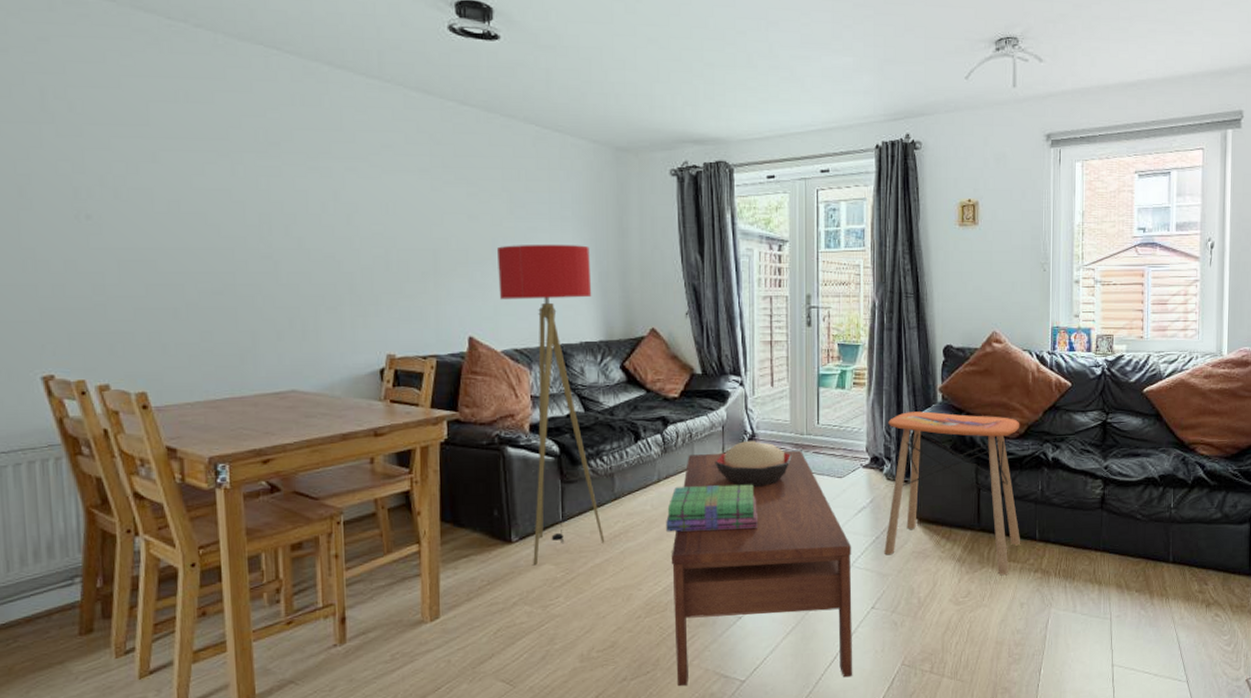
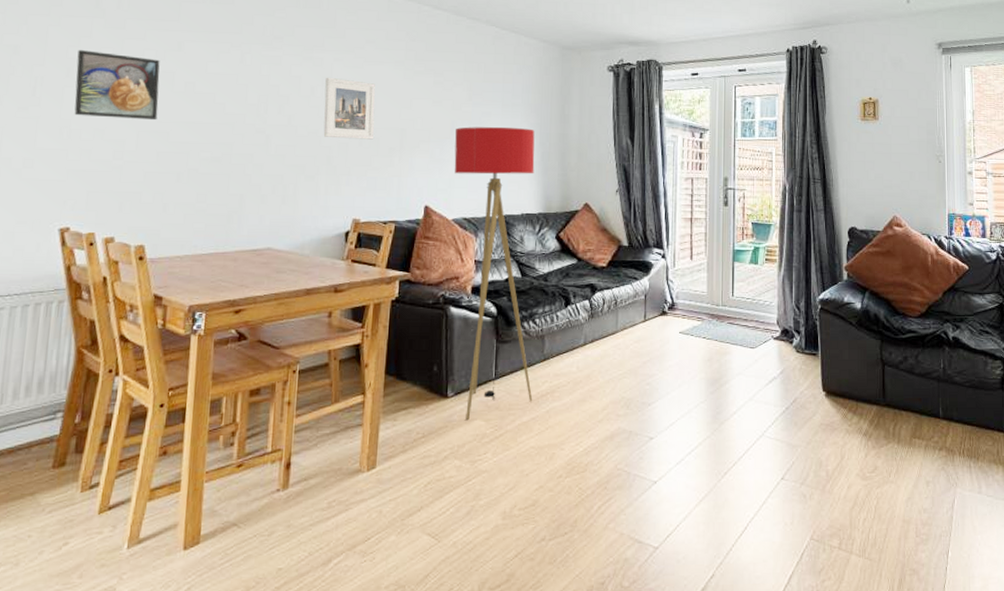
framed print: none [28,164,140,248] -> present [74,50,160,121]
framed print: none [338,190,403,263] -> present [323,77,375,140]
stack of books: present [666,484,757,532] -> none [589,351,675,395]
coffee table: present [672,450,853,687] -> none [593,320,763,550]
decorative bowl: present [715,441,792,488] -> none [637,310,708,355]
side table: present [884,411,1020,576] -> none [794,288,924,452]

